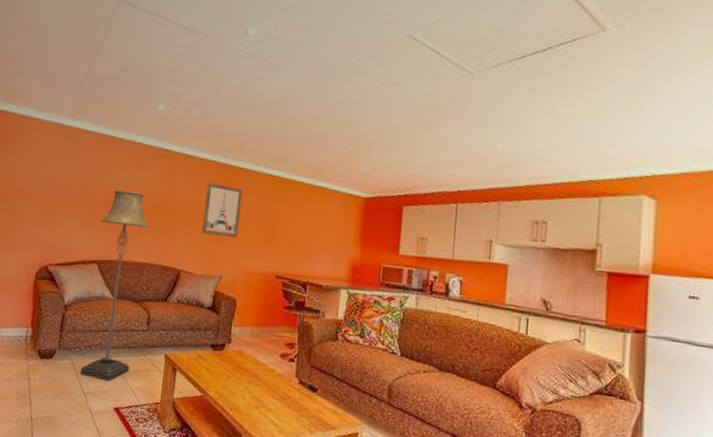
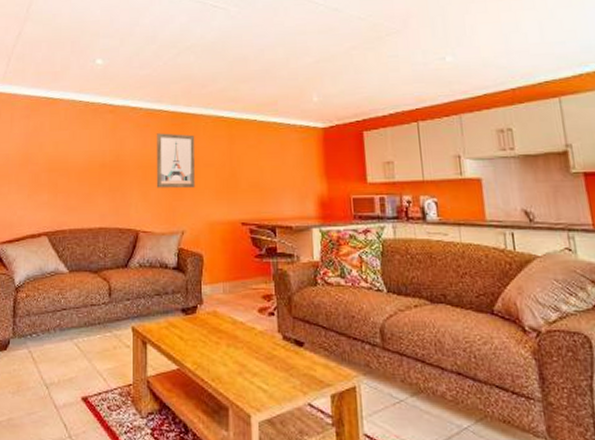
floor lamp: present [80,190,149,382] -> none [39,152,100,368]

